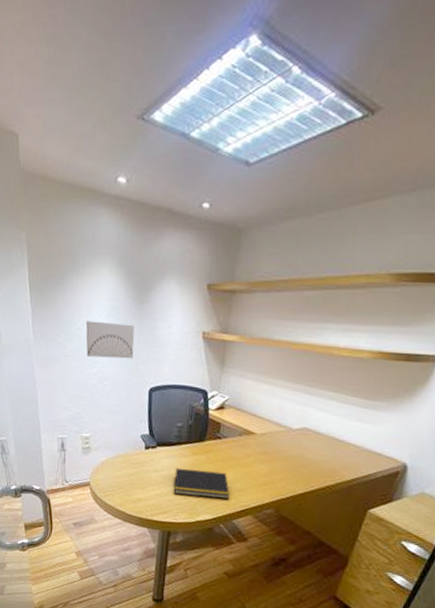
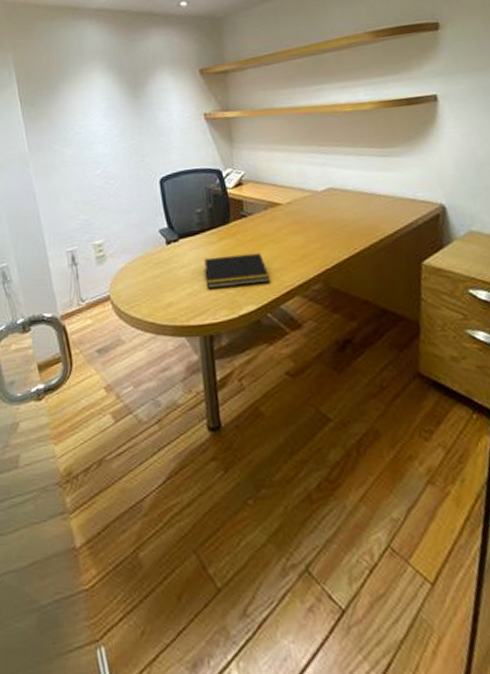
wall art: present [86,321,135,359] -> none [83,119,138,159]

